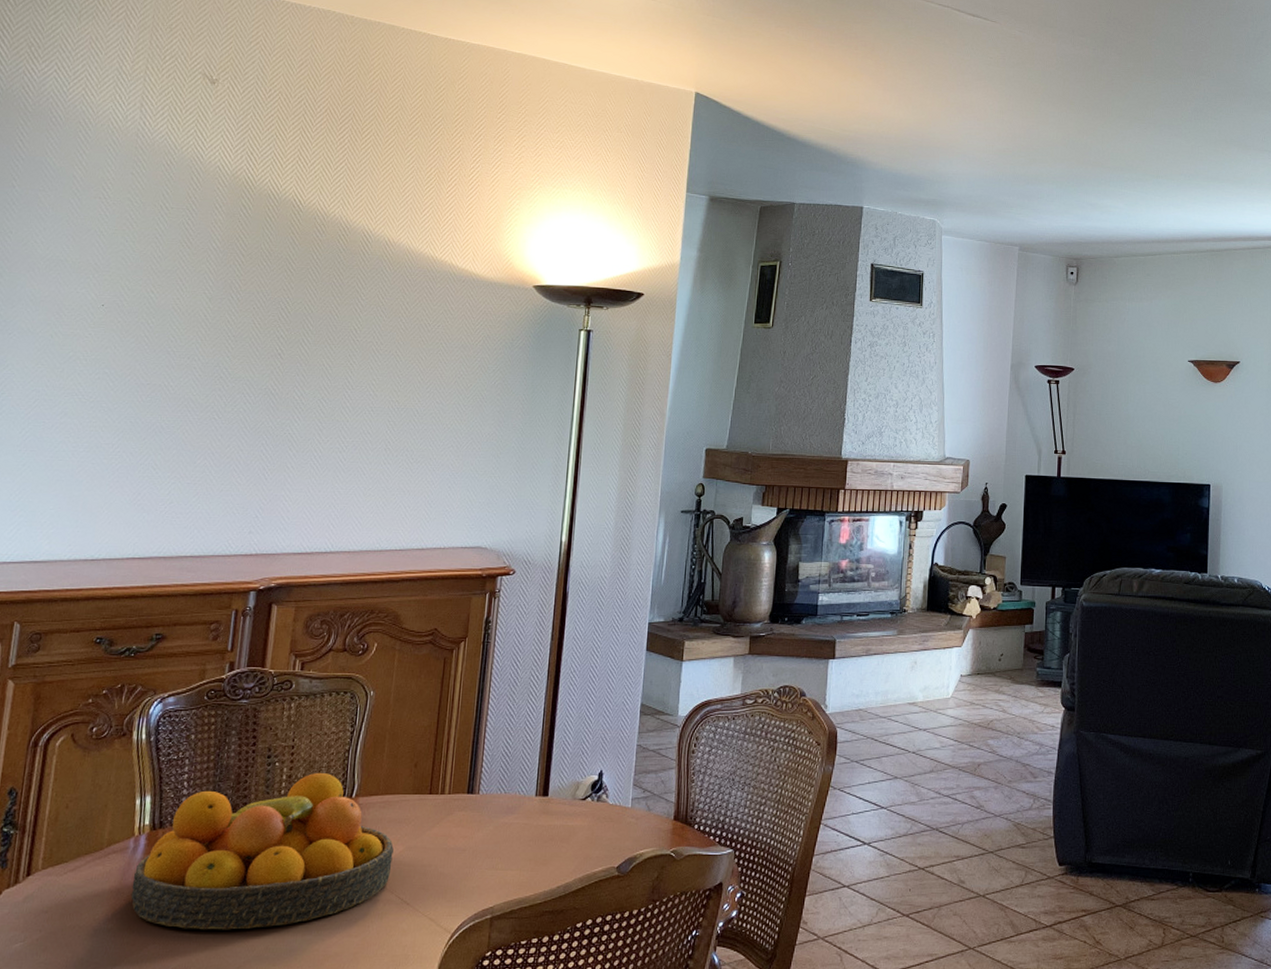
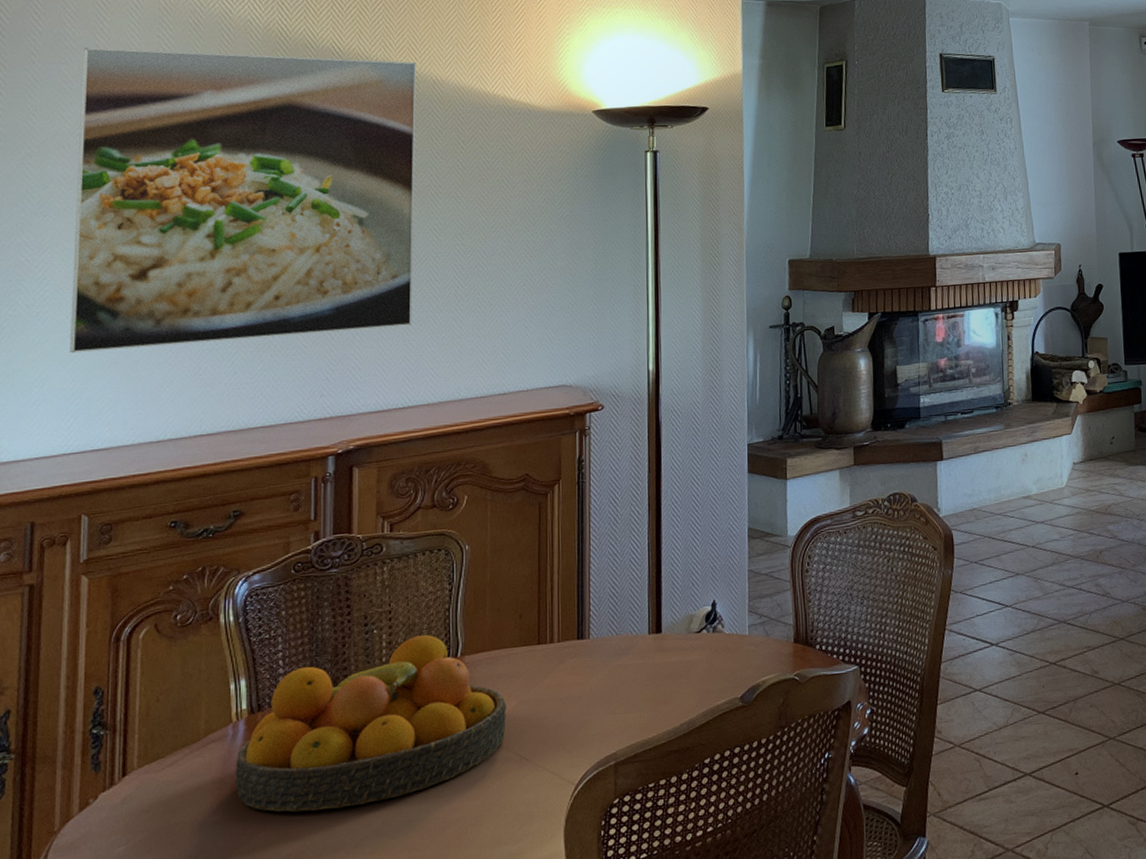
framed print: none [19,178,372,474] -> present [70,47,417,354]

